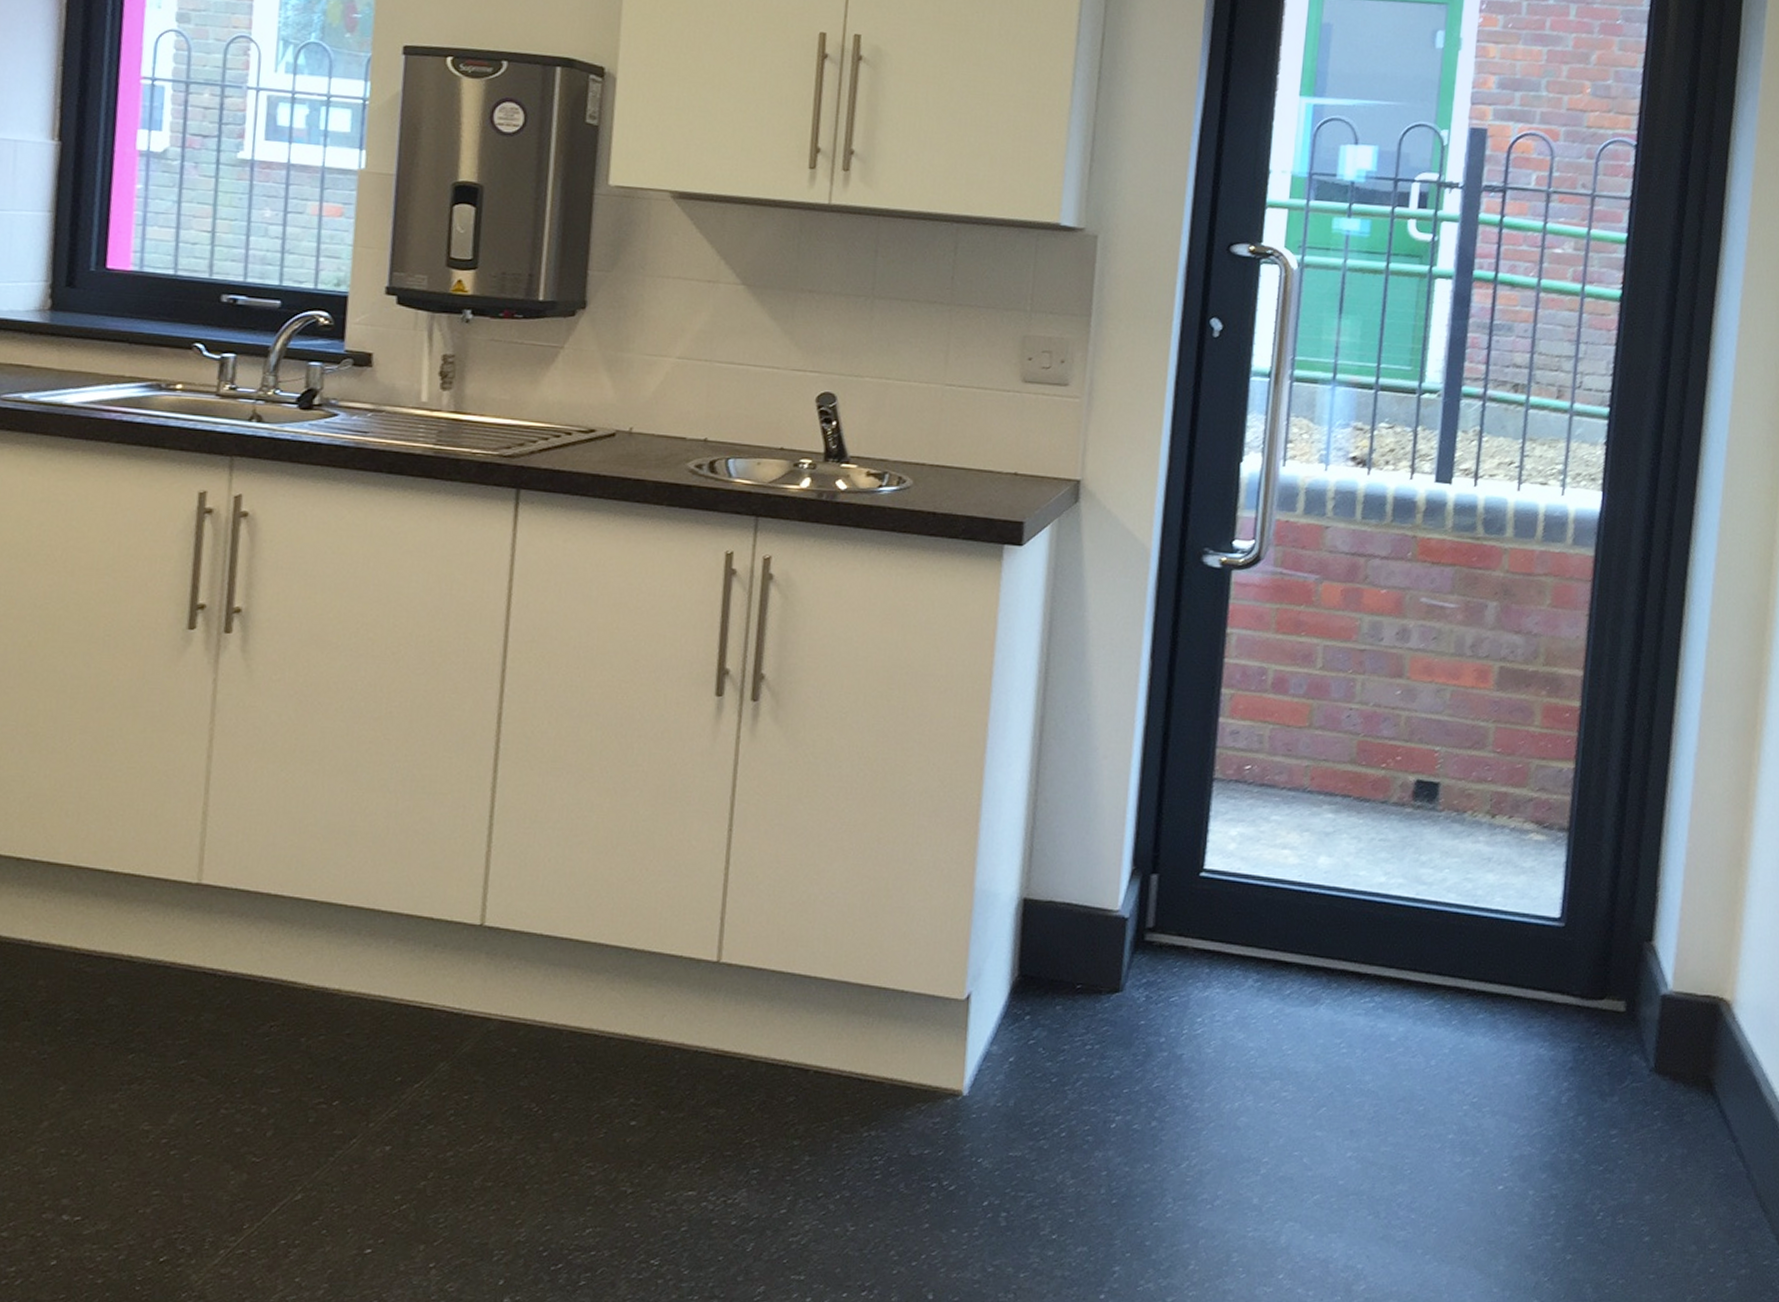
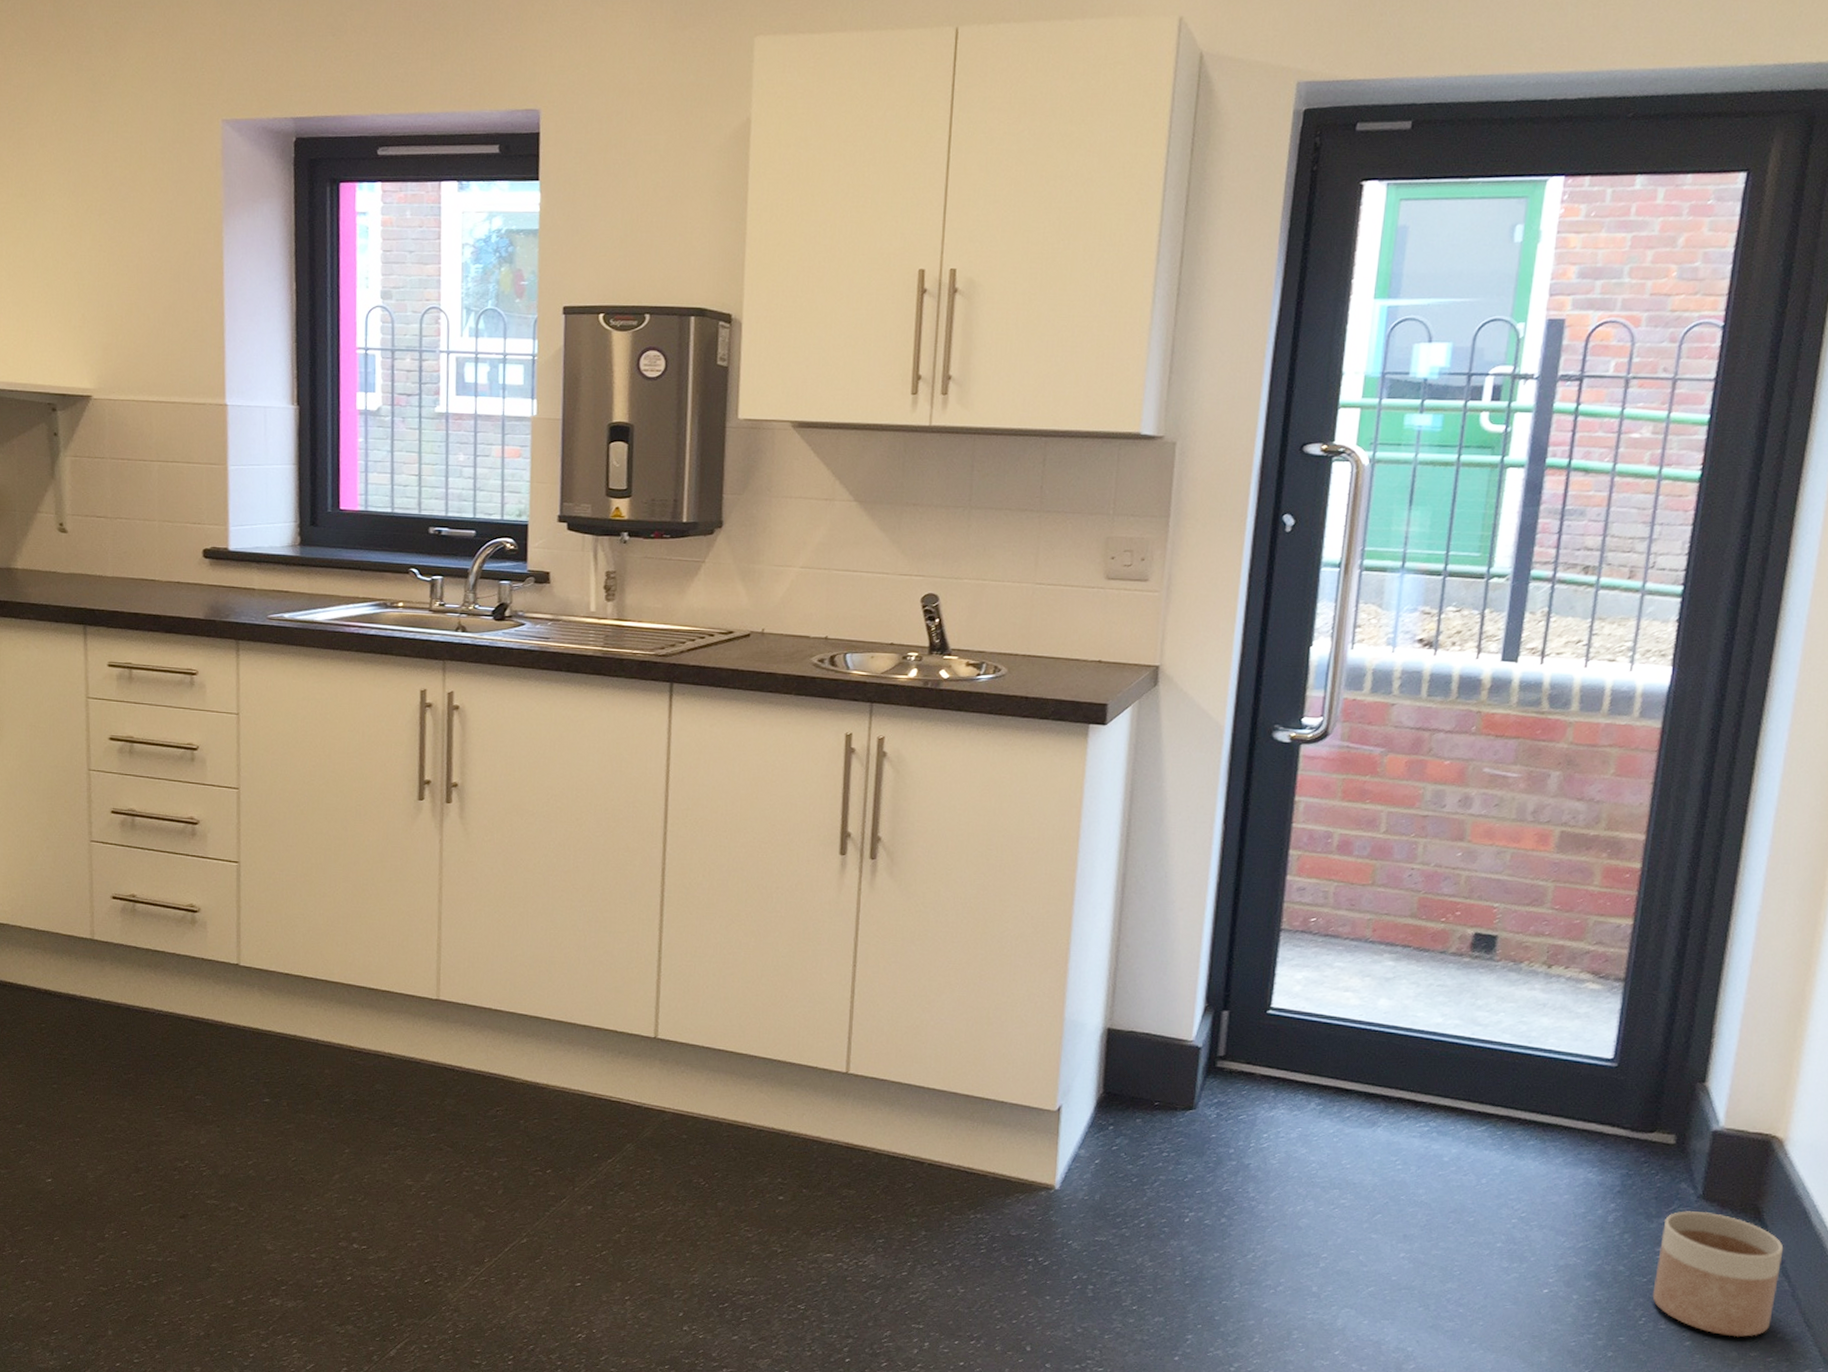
planter: none [1609,1087,1737,1229] -> present [1652,1211,1784,1338]

